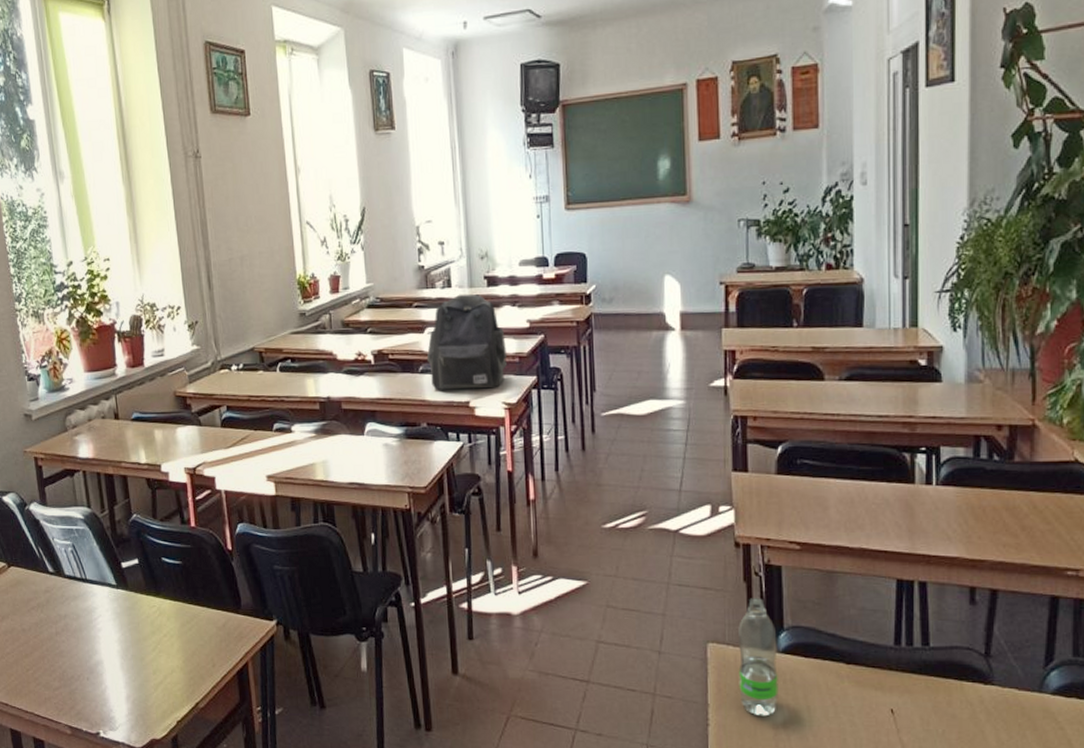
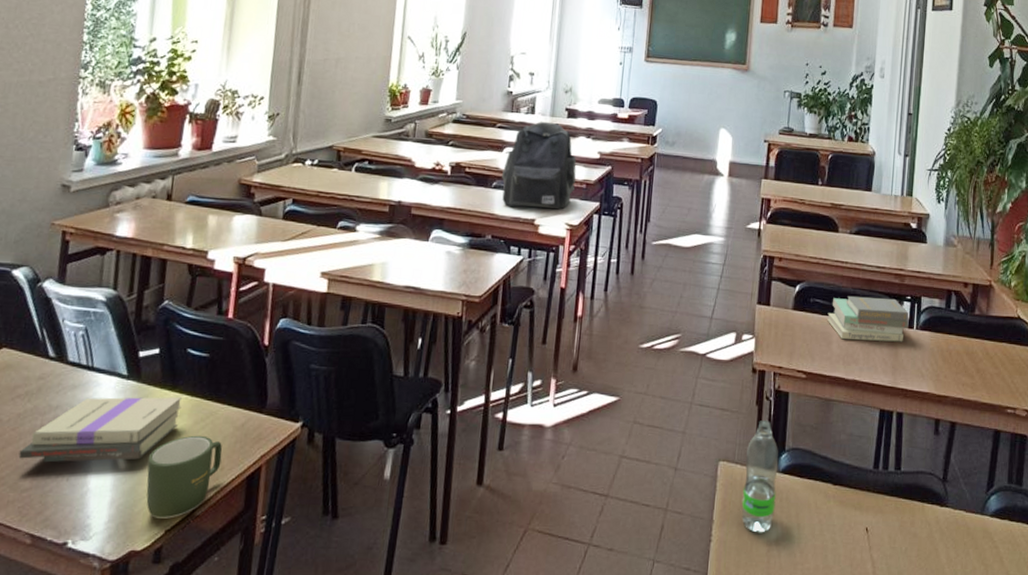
books: none [44,602,168,665] -> present [18,396,182,463]
mug: none [149,636,212,711] -> present [146,435,223,519]
books: none [820,451,926,504] -> present [827,295,909,342]

